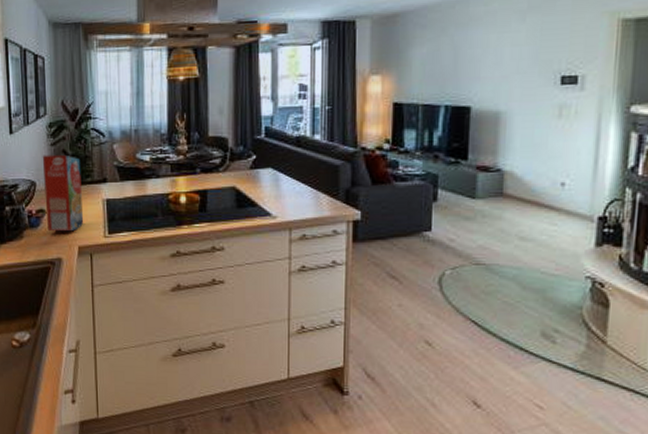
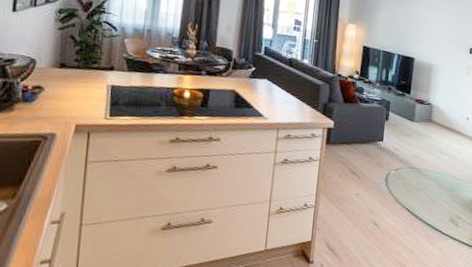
cereal box: present [42,154,84,231] -> none [43,36,89,110]

